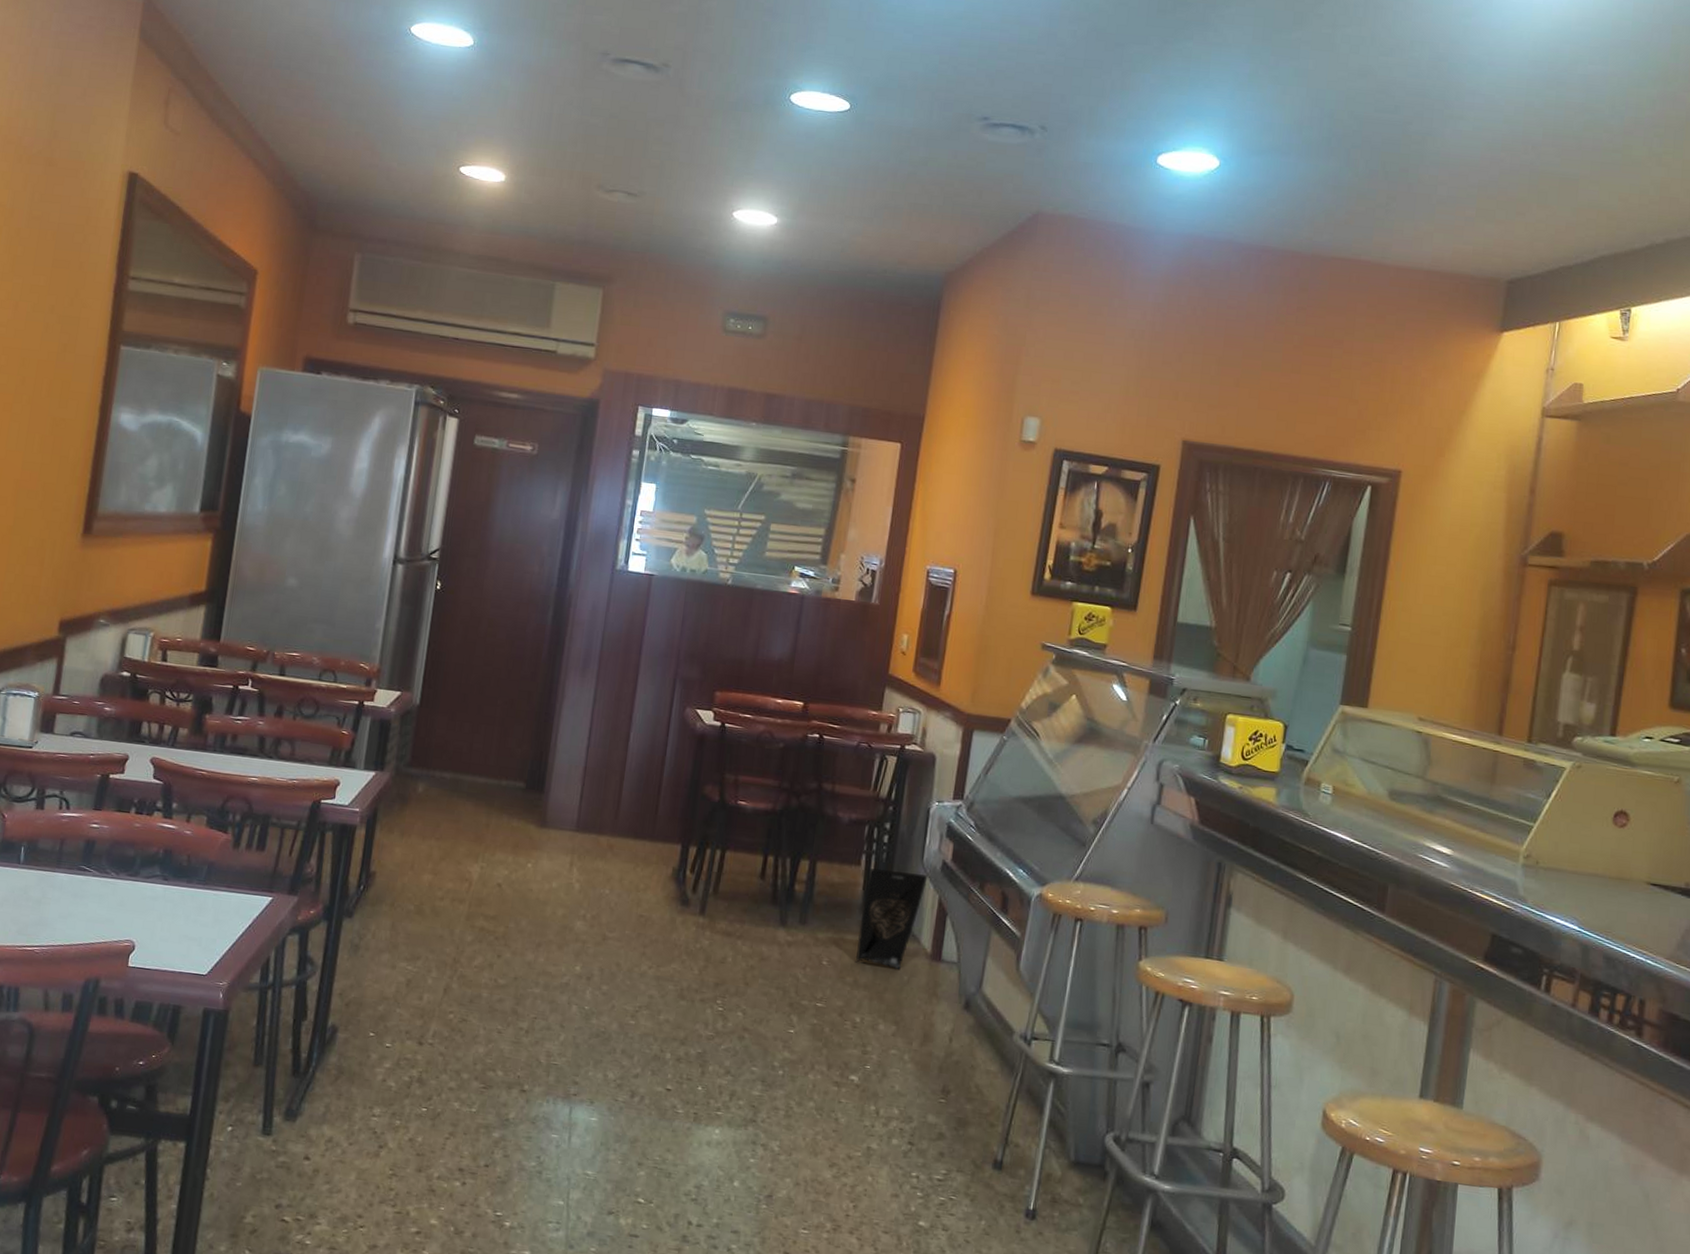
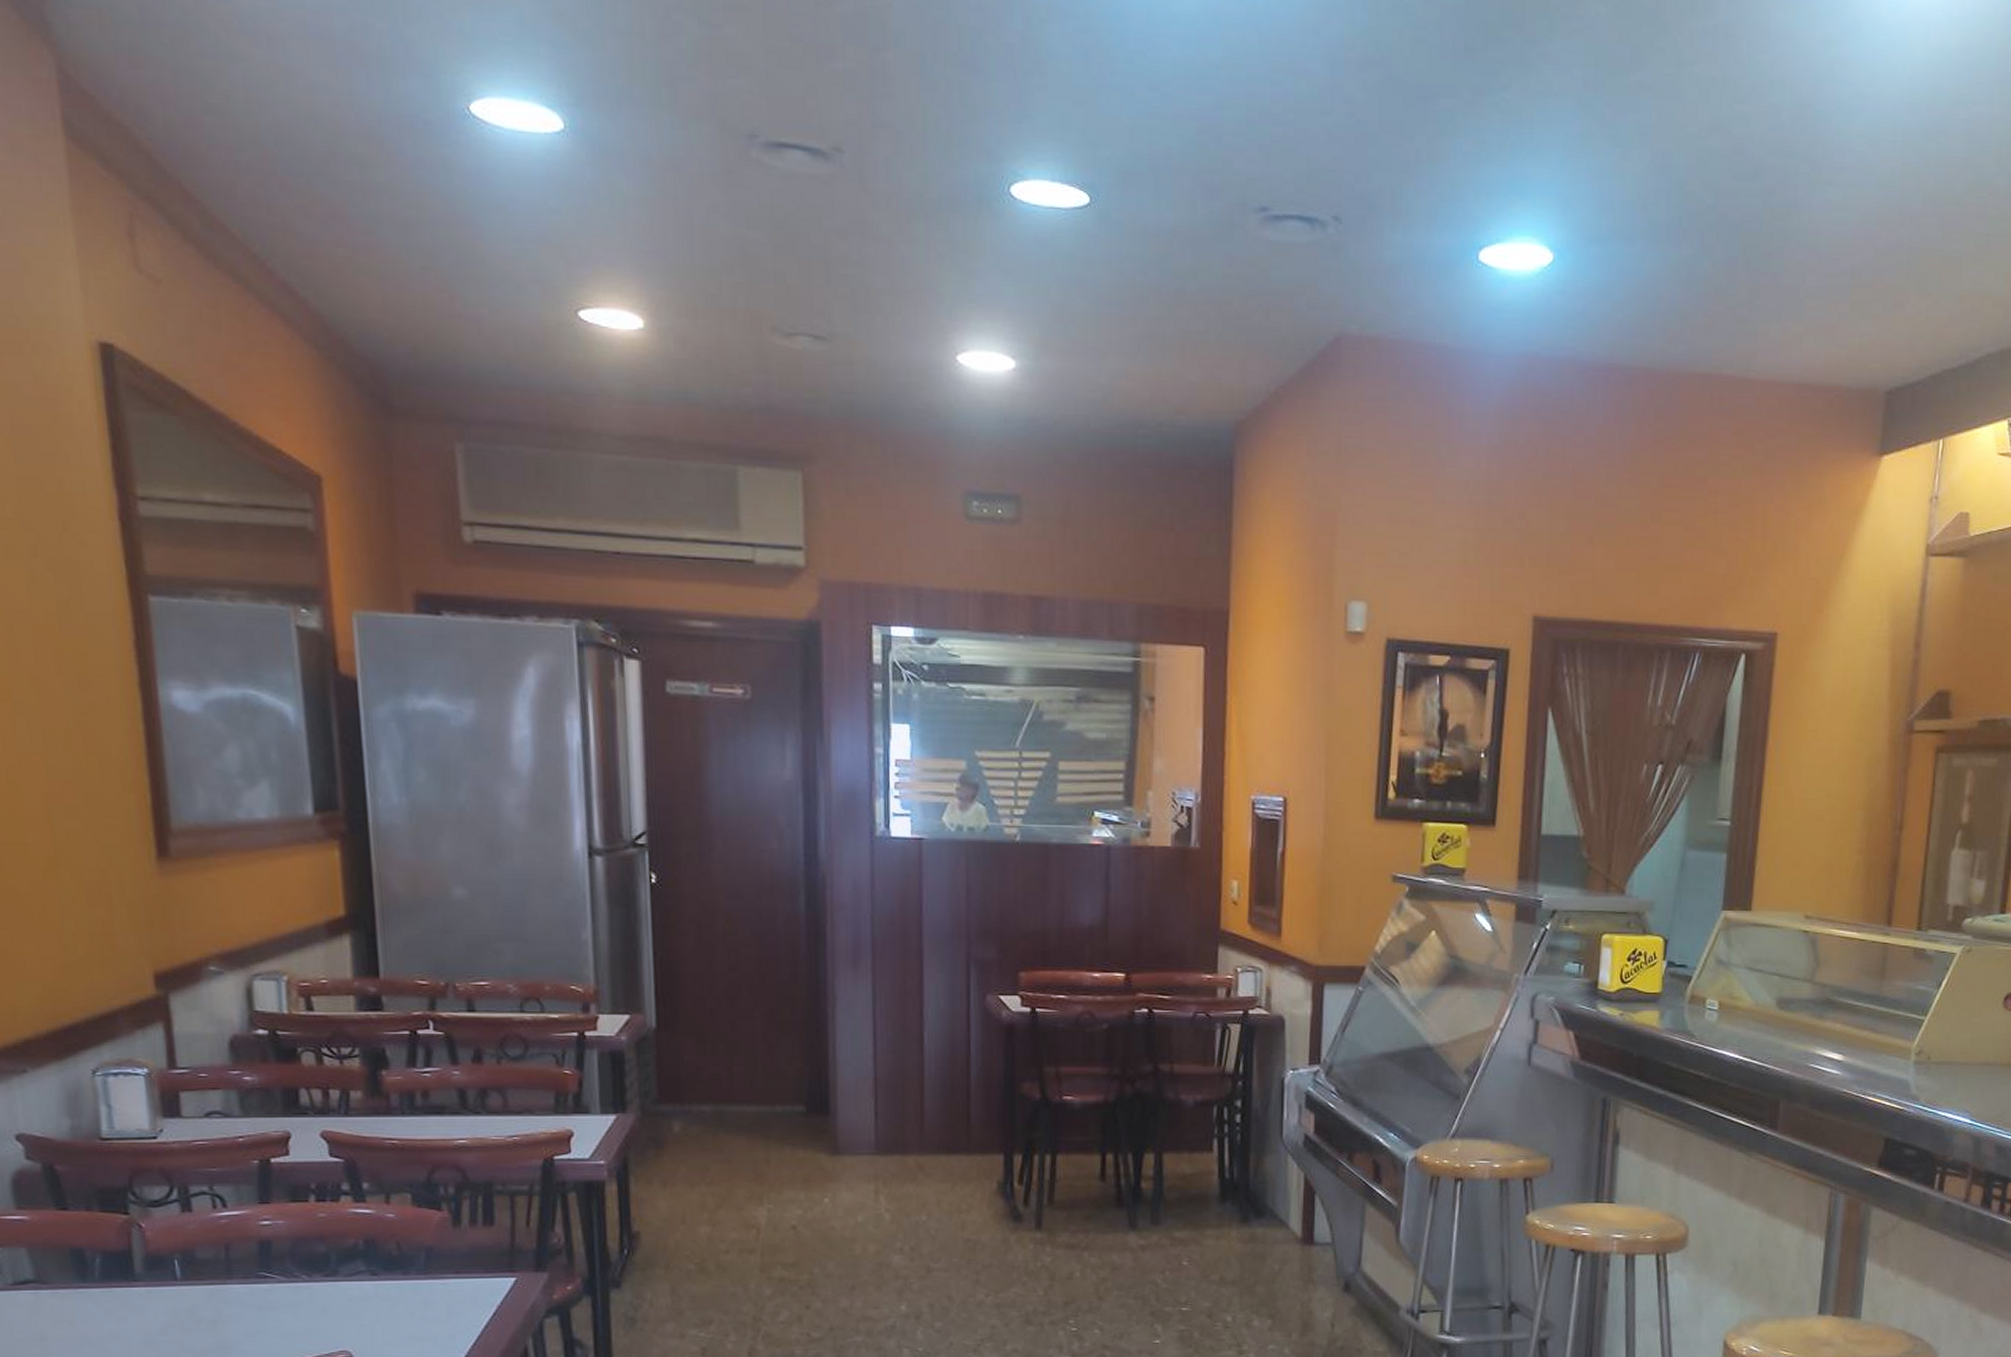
bag: present [855,868,928,970] -> none [1218,1153,1290,1260]

